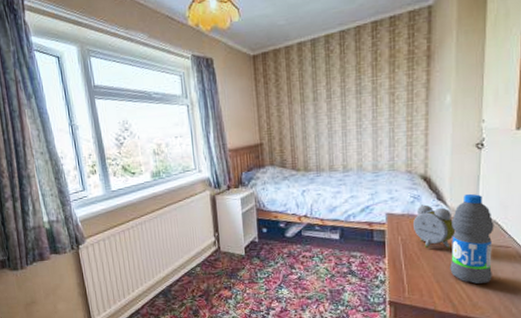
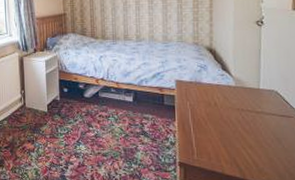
alarm clock: present [413,204,456,250] -> none [201,74,240,117]
water bottle: present [450,193,494,284] -> none [235,65,276,150]

